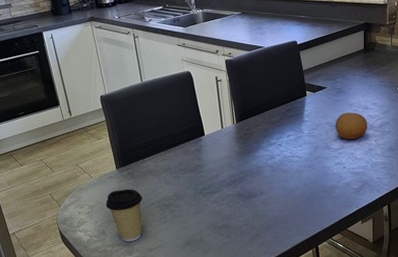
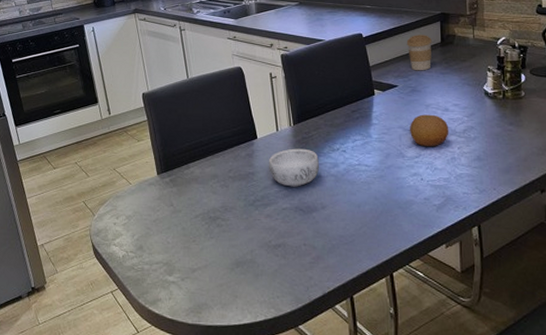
coffee cup: present [105,189,143,242] -> none [144,198,186,260]
decorative bowl: none [215,143,258,177] -> present [269,148,319,187]
coffee cup: none [334,42,356,75] -> present [406,35,432,71]

